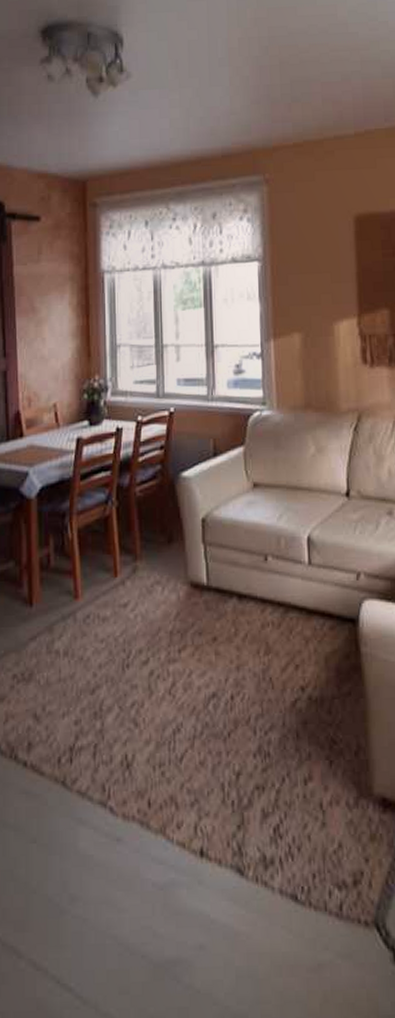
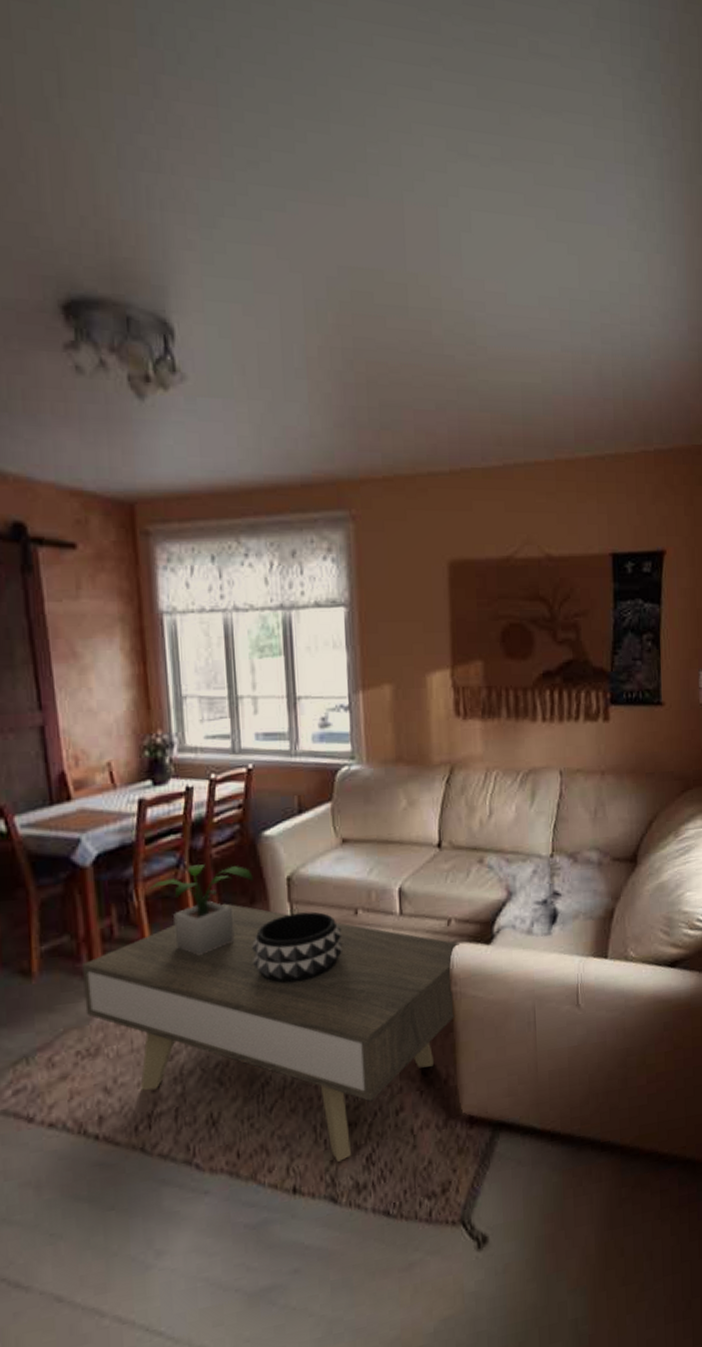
coffee table: none [22,540,369,828] -> present [81,903,459,1162]
potted plant: none [79,502,171,591] -> present [146,864,253,956]
decorative bowl: none [167,555,253,627] -> present [251,911,343,984]

